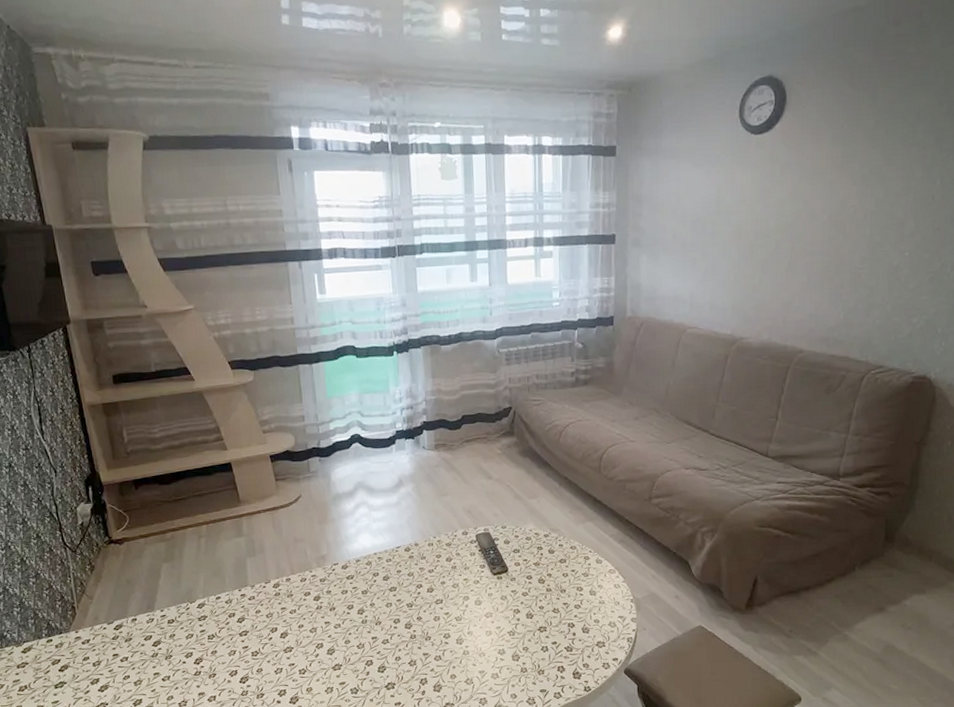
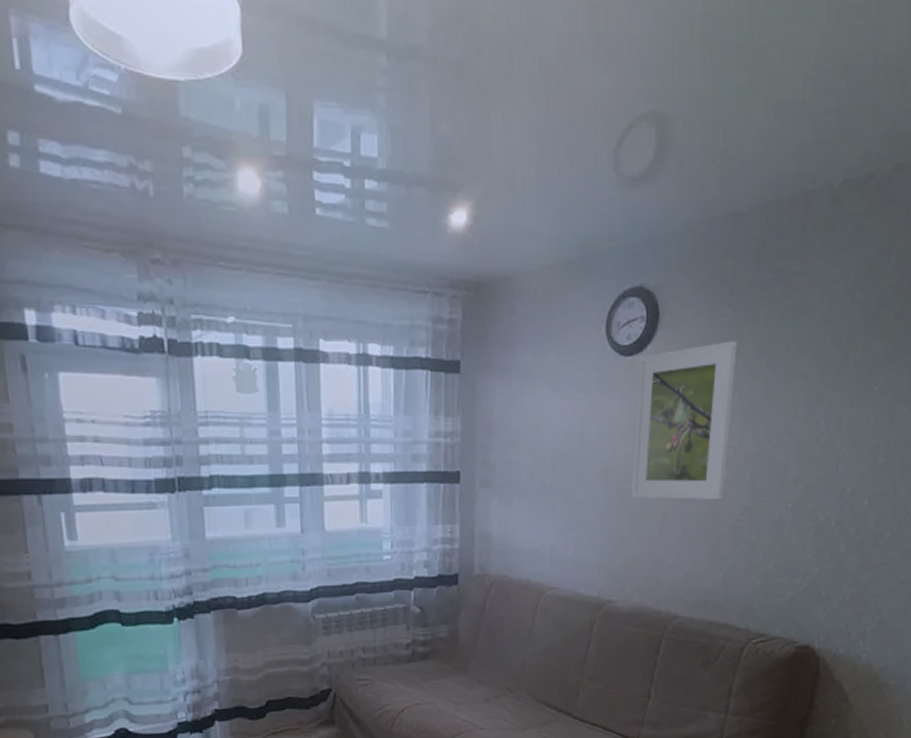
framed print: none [761,116,857,252] -> present [631,341,737,501]

